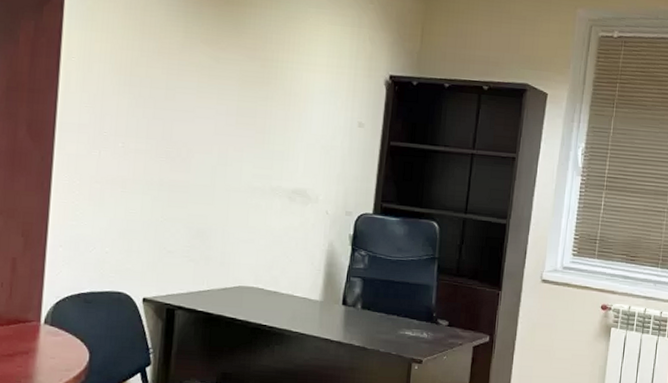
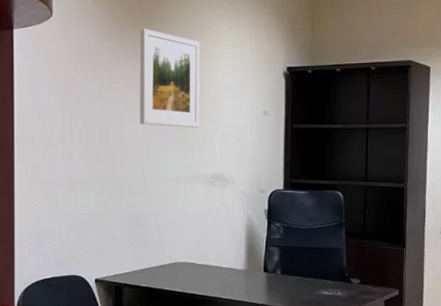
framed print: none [212,9,292,133] -> present [139,28,200,128]

